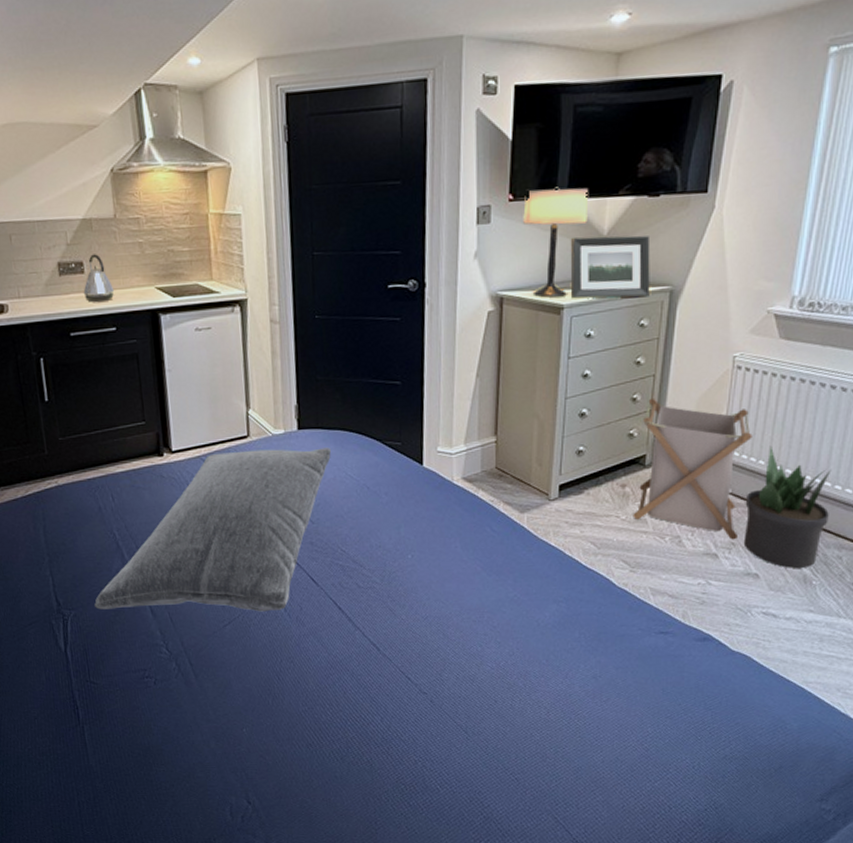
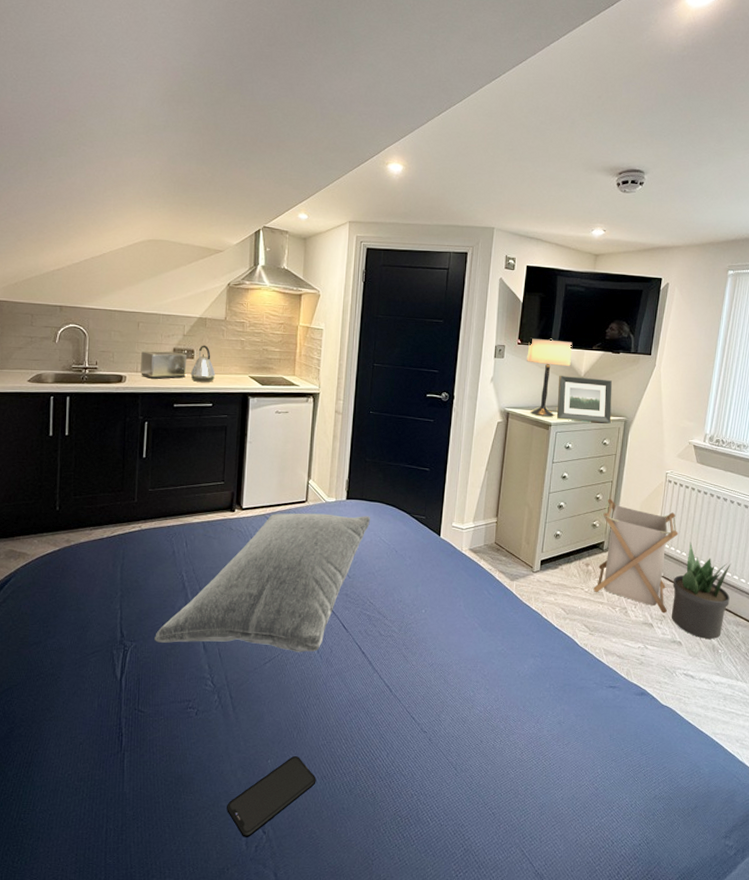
toaster: none [20,267,79,305] -> present [141,351,187,379]
smartphone: none [204,724,301,809] -> present [227,756,316,838]

